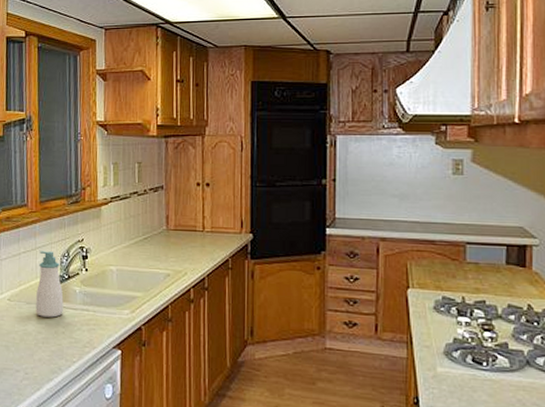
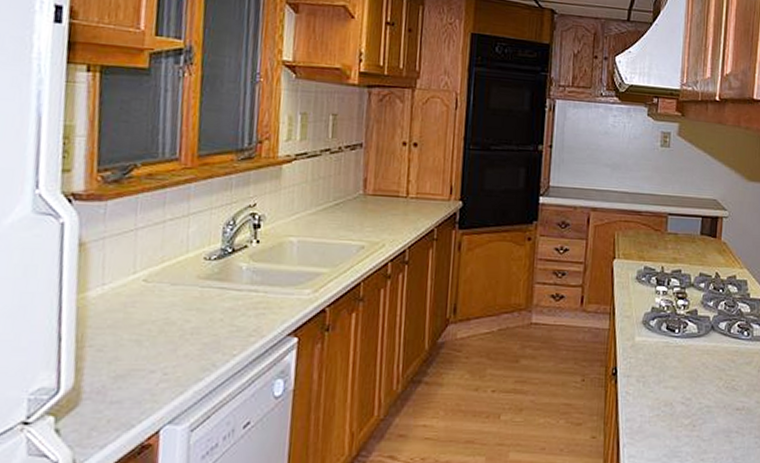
soap bottle: present [36,251,64,318] -> none [183,218,225,302]

